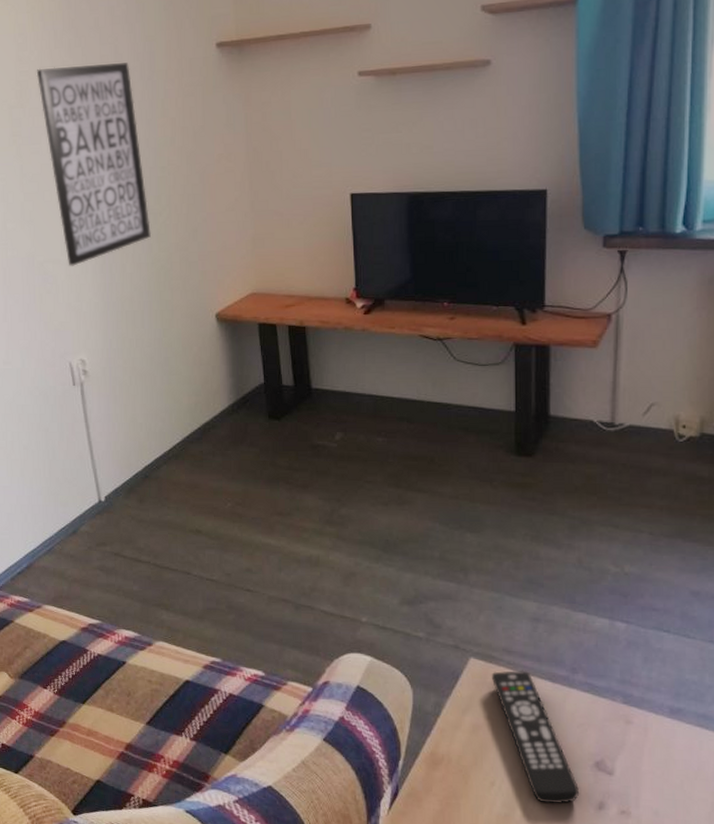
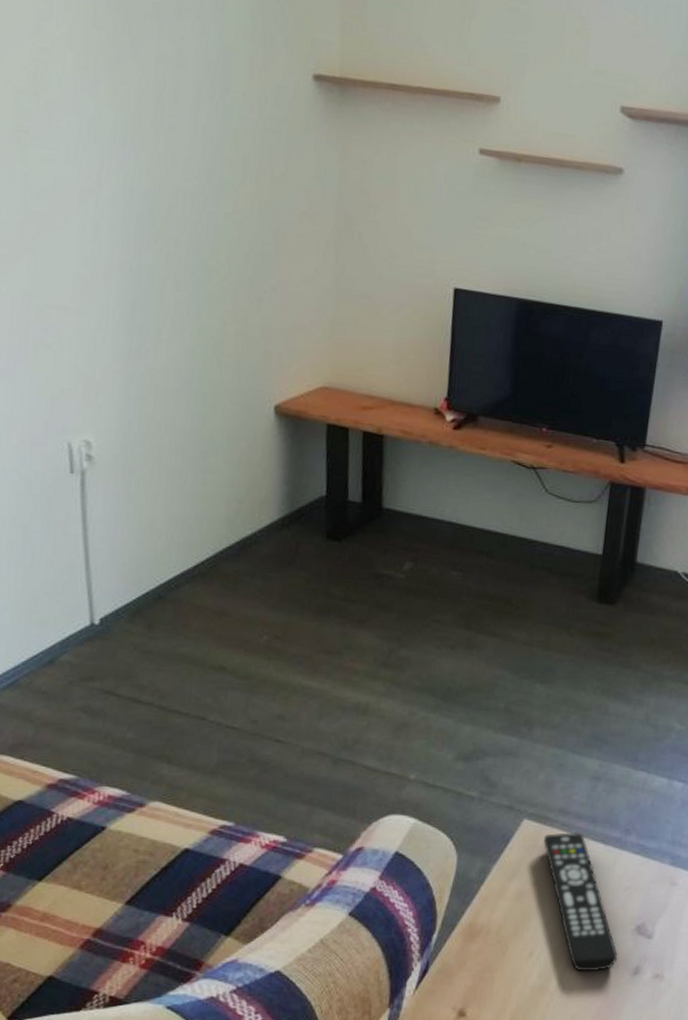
wall art: present [36,63,151,266] -> none [61,49,201,319]

